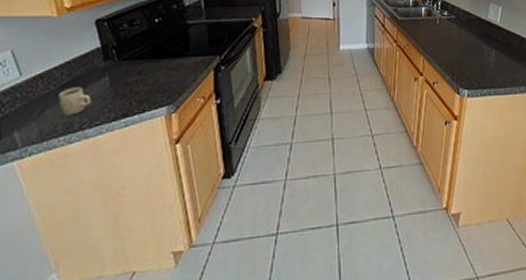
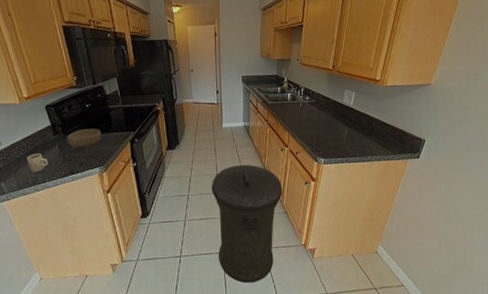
bowl: none [122,51,174,80] -> present [66,128,102,149]
trash can: none [322,99,417,270] -> present [211,165,283,283]

